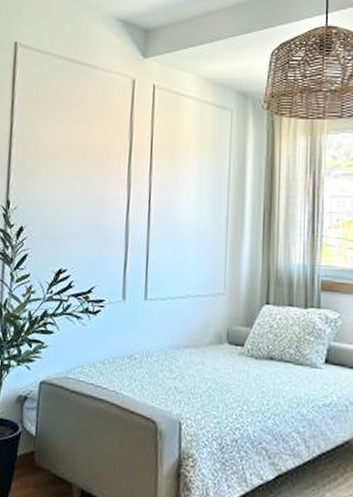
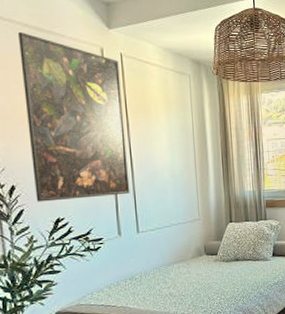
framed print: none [41,63,150,250] -> present [17,31,130,202]

